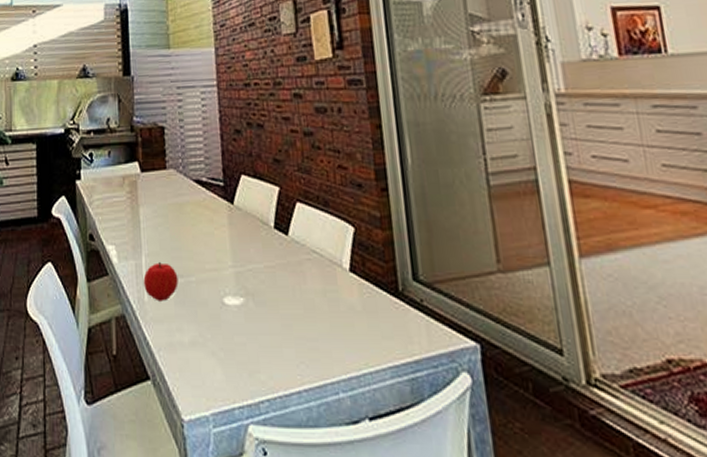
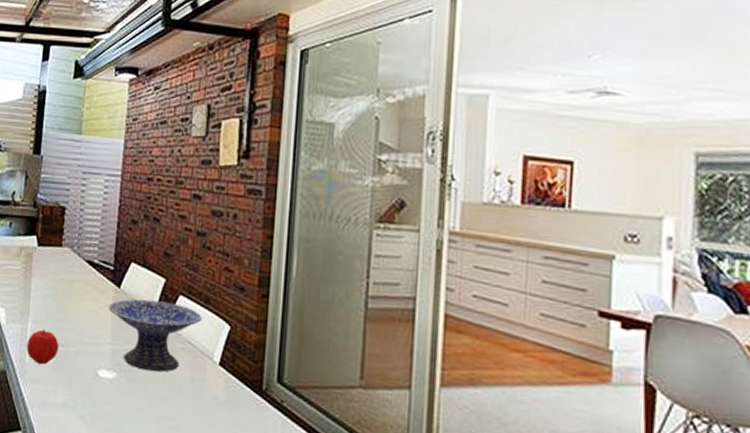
decorative bowl: none [224,211,324,290] -> present [108,299,203,372]

